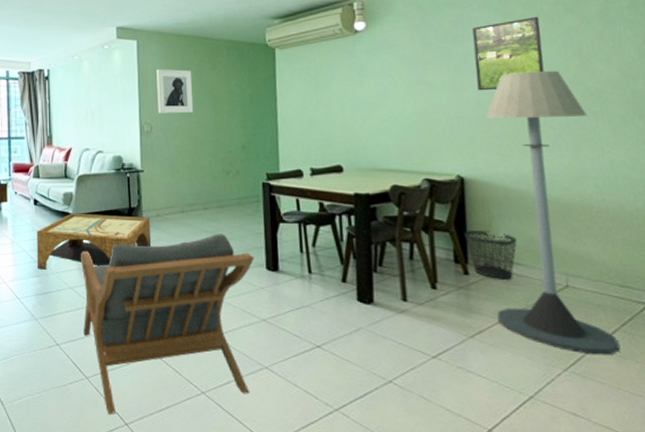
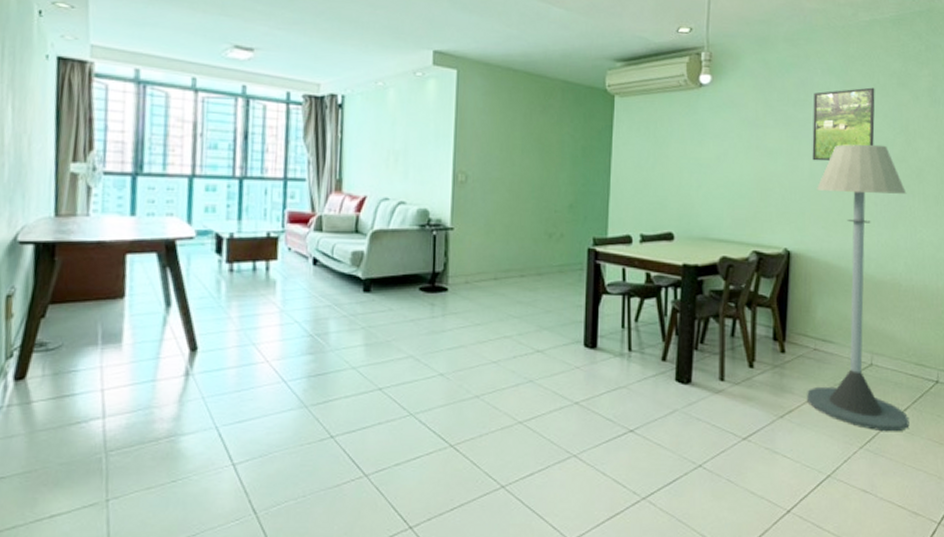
coffee table: present [36,213,152,270] -> none [312,276,457,346]
armchair: present [81,234,254,416] -> none [366,305,572,519]
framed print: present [156,69,194,113] -> none [476,107,520,162]
wastebasket: present [464,231,517,280] -> none [785,307,832,358]

